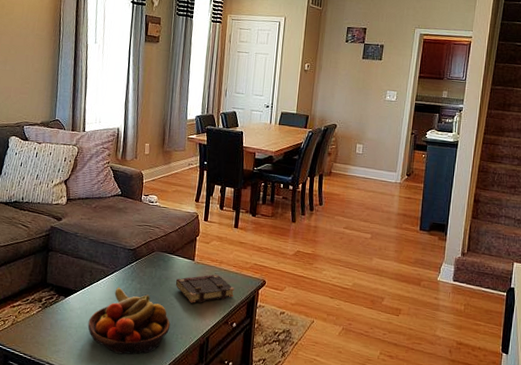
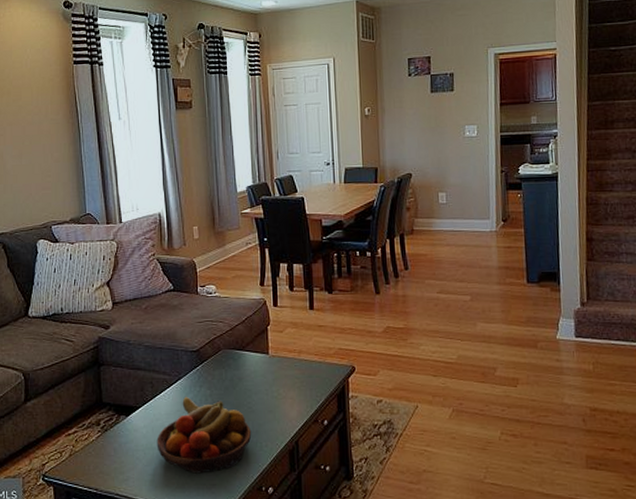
book: present [176,274,234,303] -> none [251,366,320,404]

